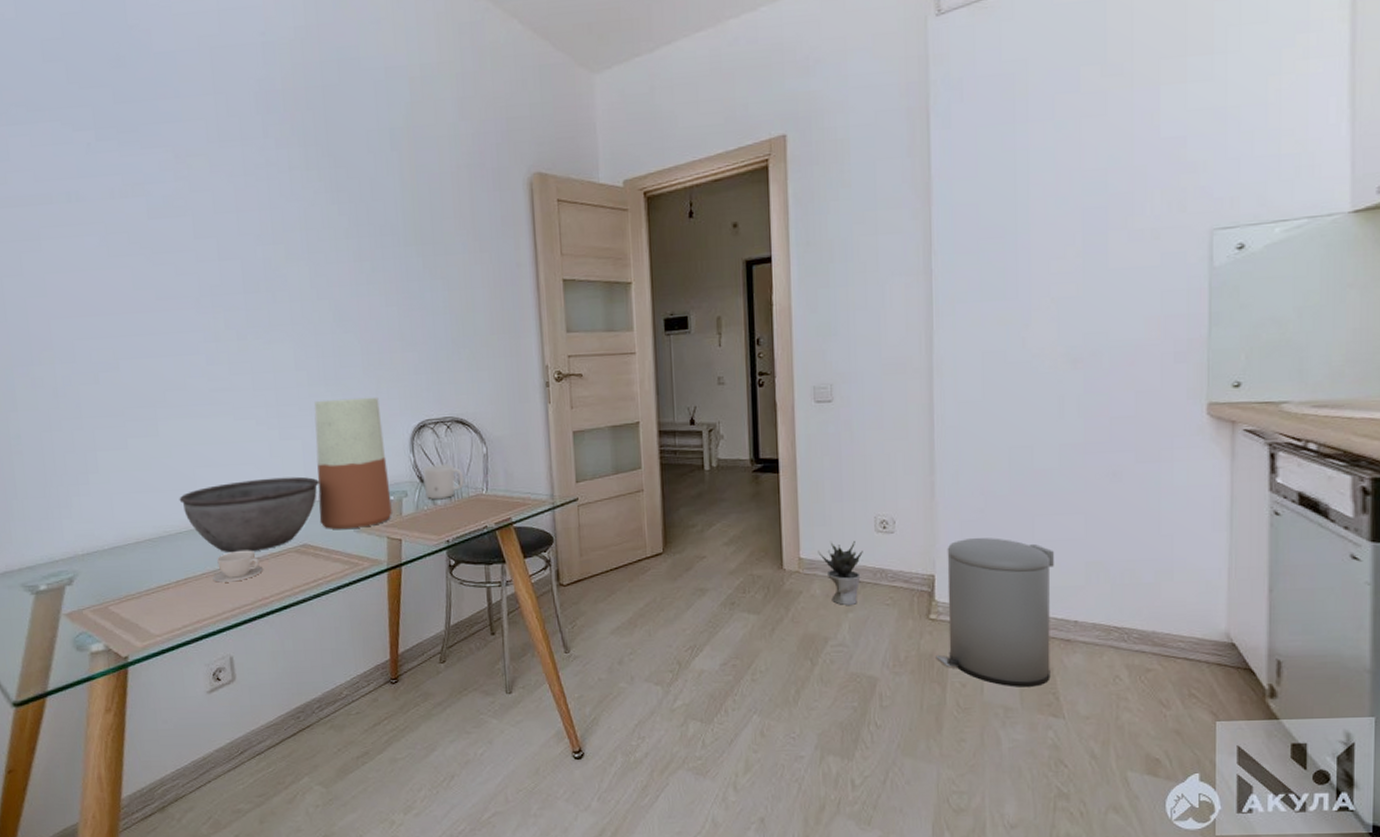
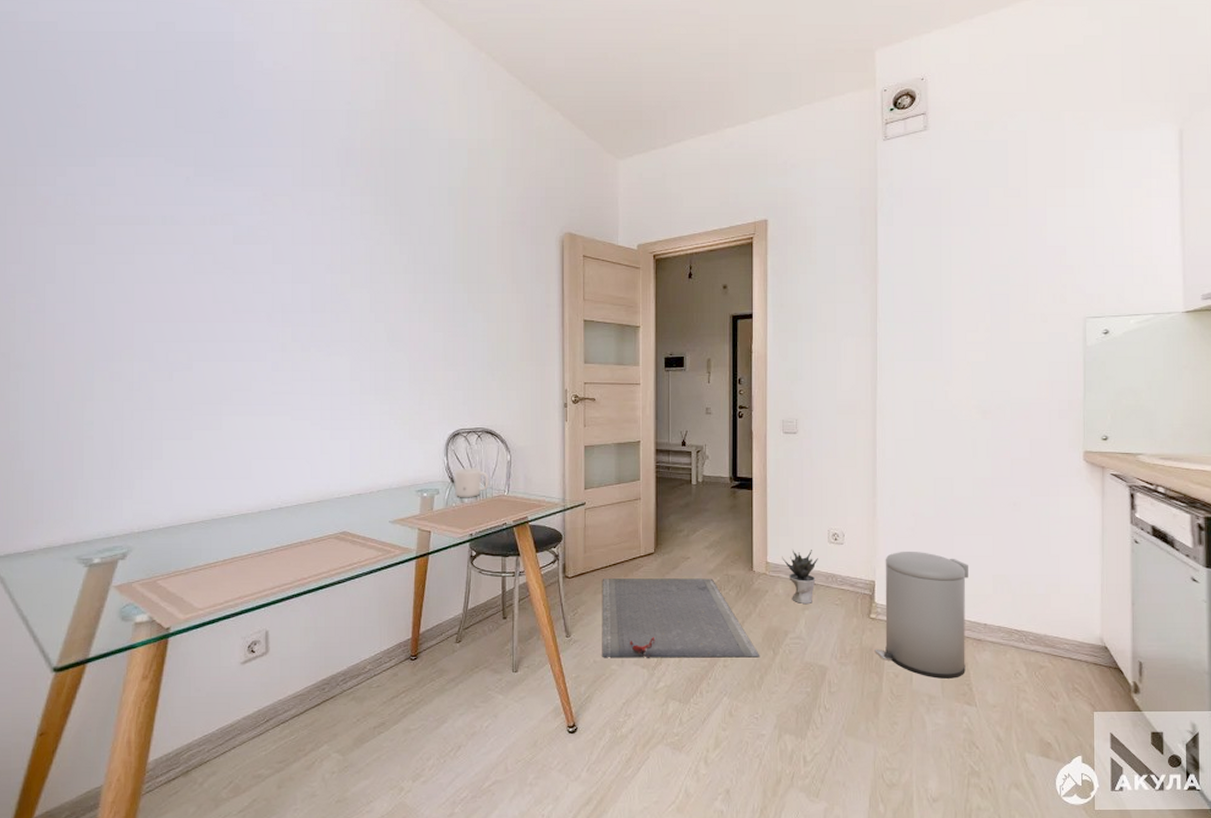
bowl: present [179,476,319,553] -> none [234,472,362,537]
teacup: present [212,550,263,583] -> none [257,534,304,563]
vase: present [314,396,392,530] -> none [359,407,424,521]
door mat: none [604,580,796,675] -> present [602,578,760,659]

